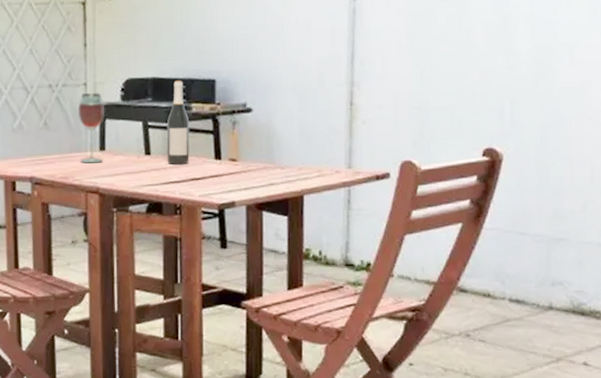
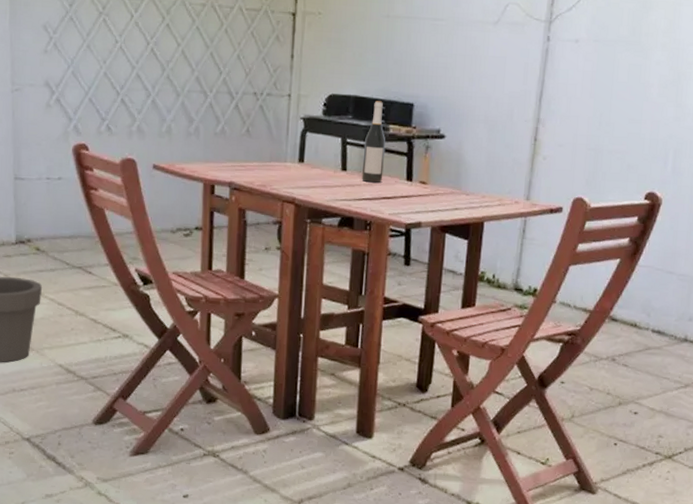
wineglass: present [78,92,105,163] -> none [280,104,307,174]

